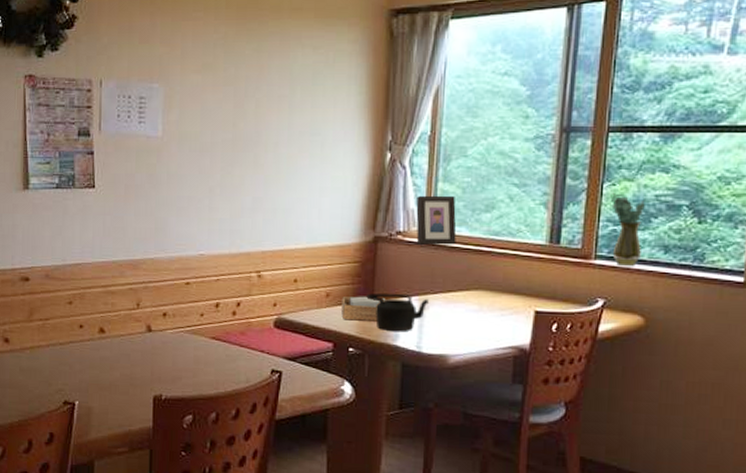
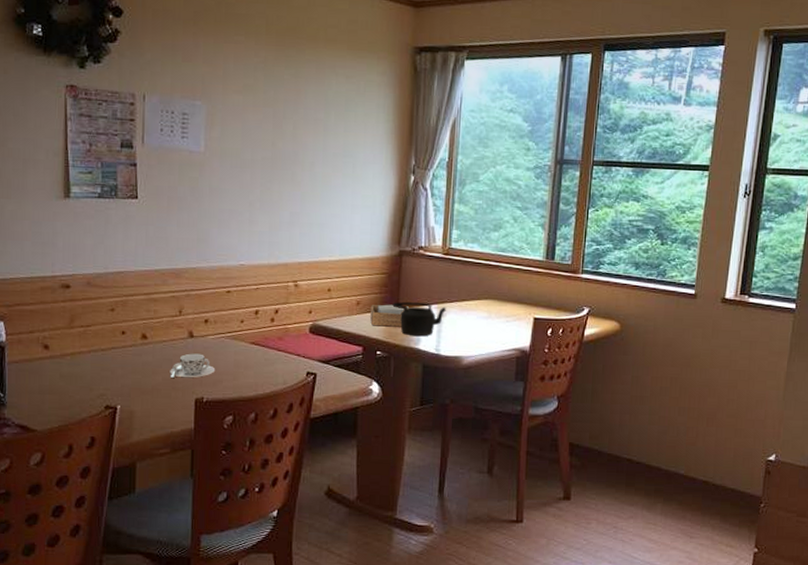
teacup: none [127,348,175,374] -> present [170,353,216,378]
picture frame: present [416,195,457,245] -> none [435,214,470,260]
vase: present [611,192,645,267] -> none [595,216,621,281]

